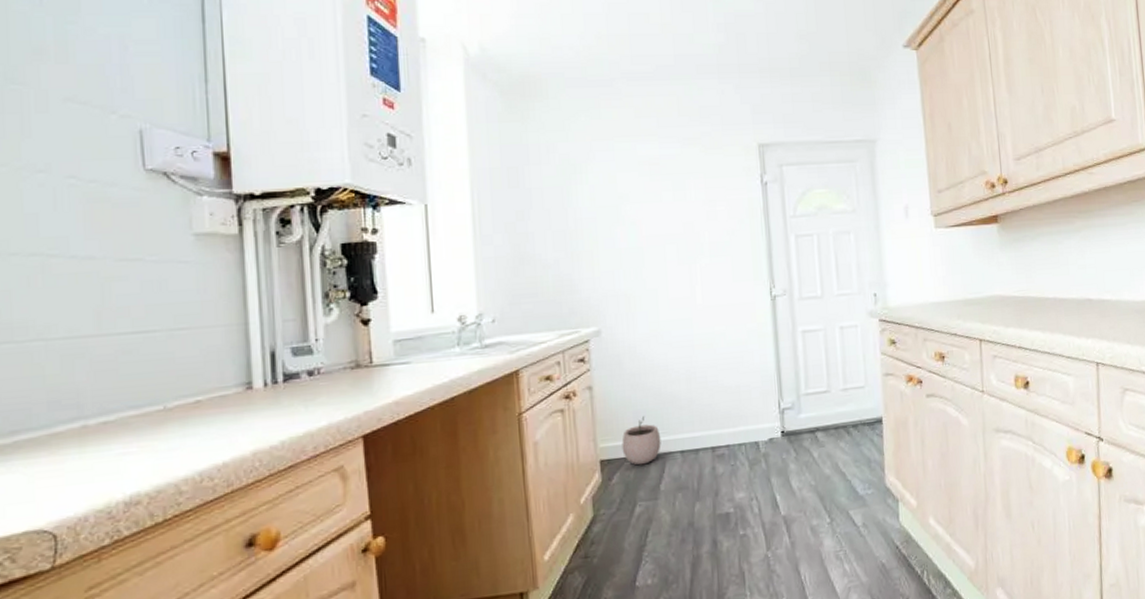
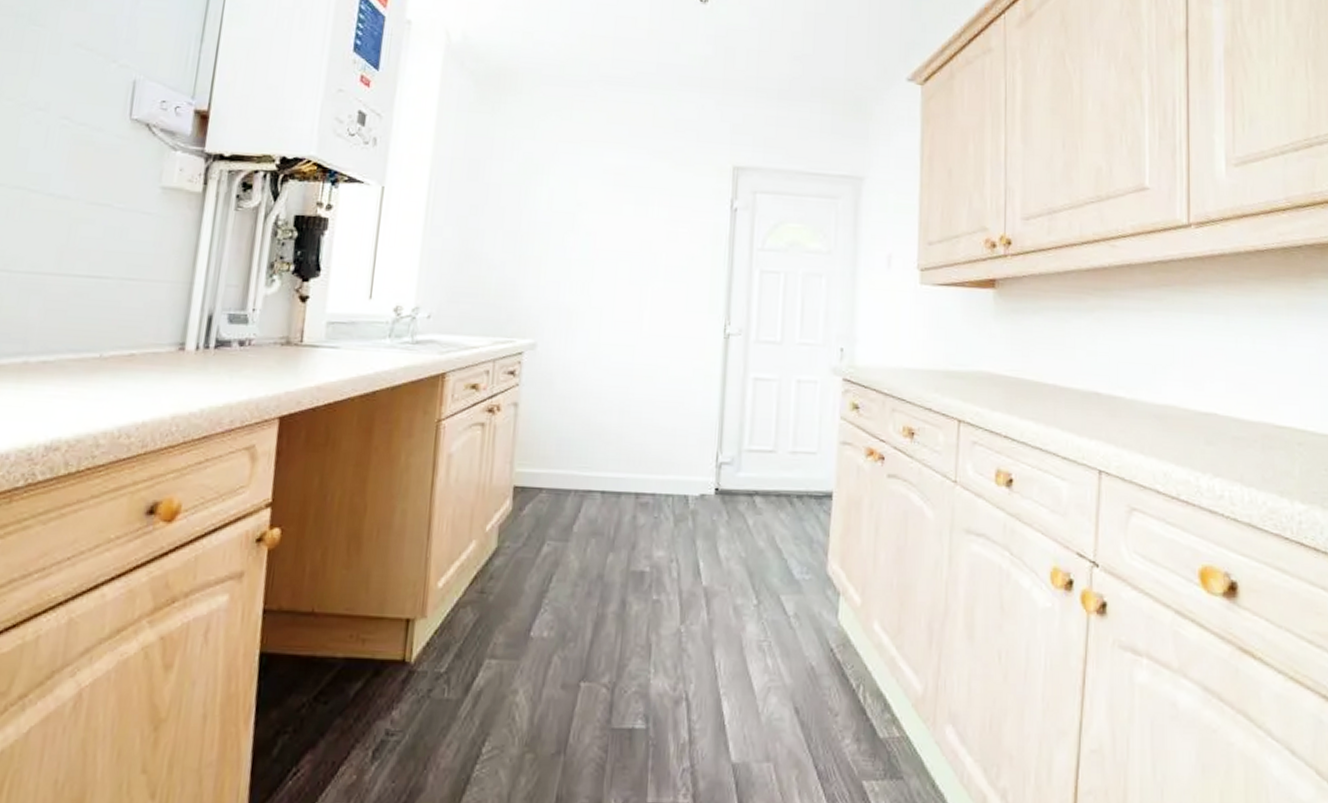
plant pot: present [622,416,661,466] -> none [539,445,582,500]

